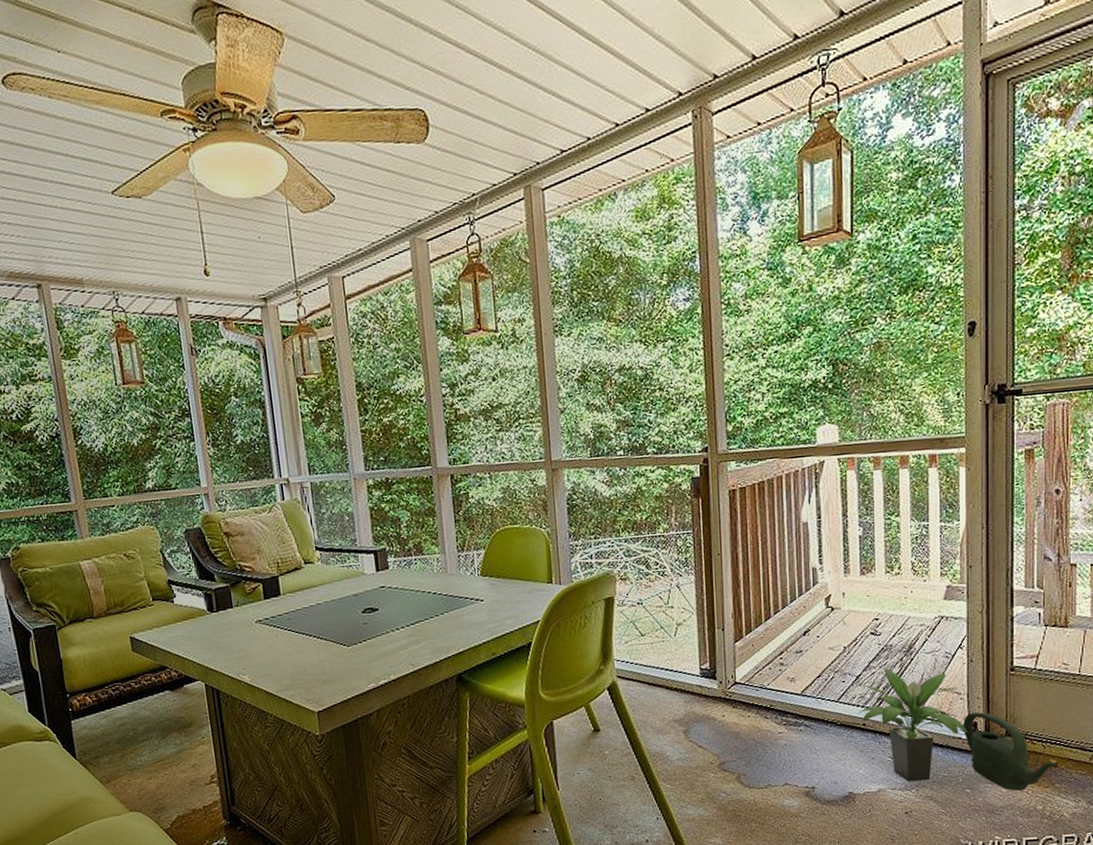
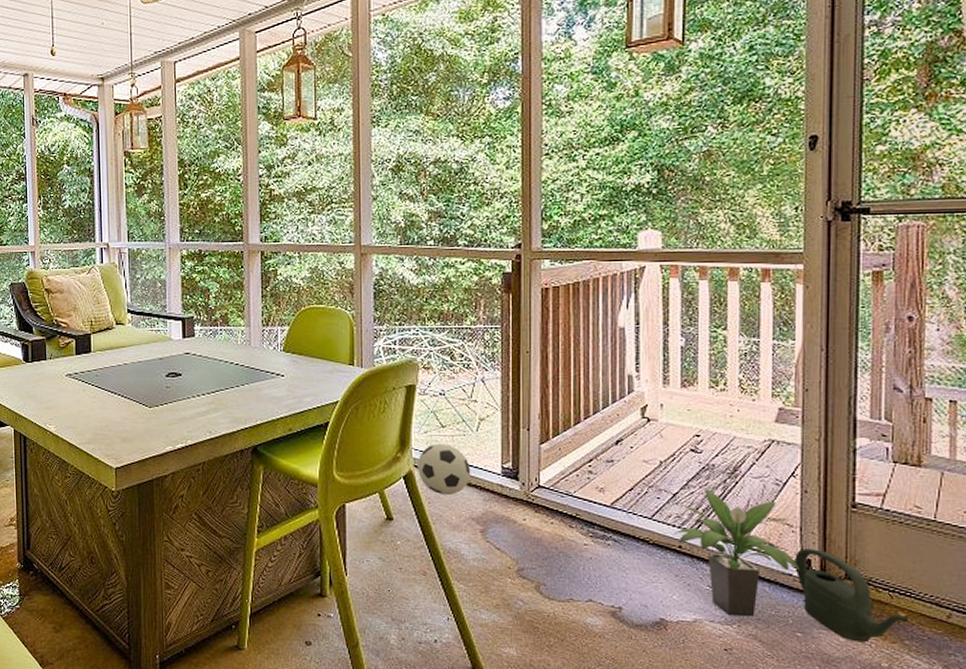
soccer ball: none [619,651,672,702] -> present [417,443,471,496]

